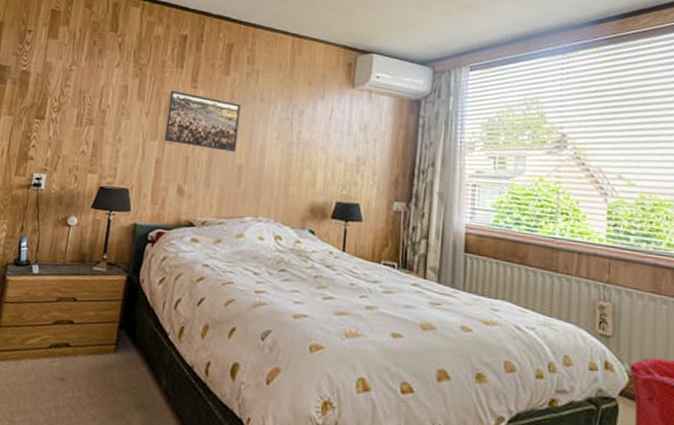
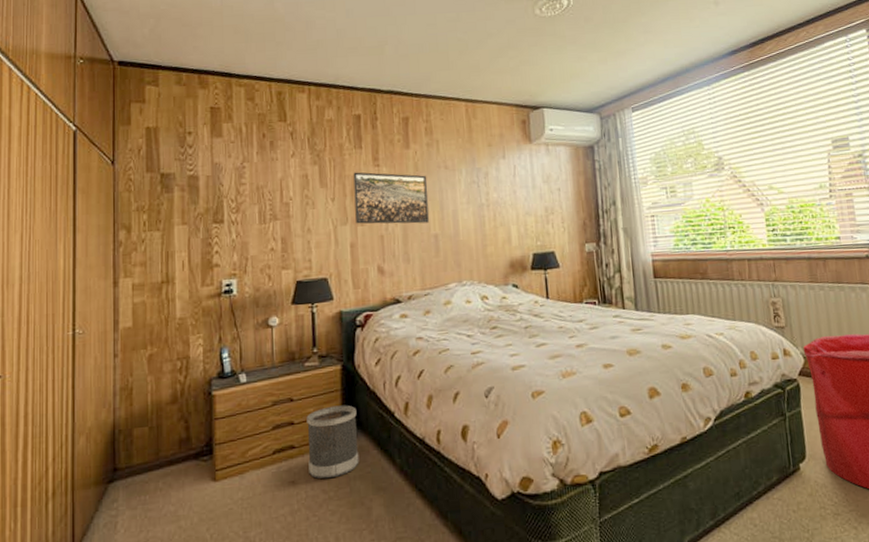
wastebasket: none [79,314,134,384] -> present [306,405,359,479]

